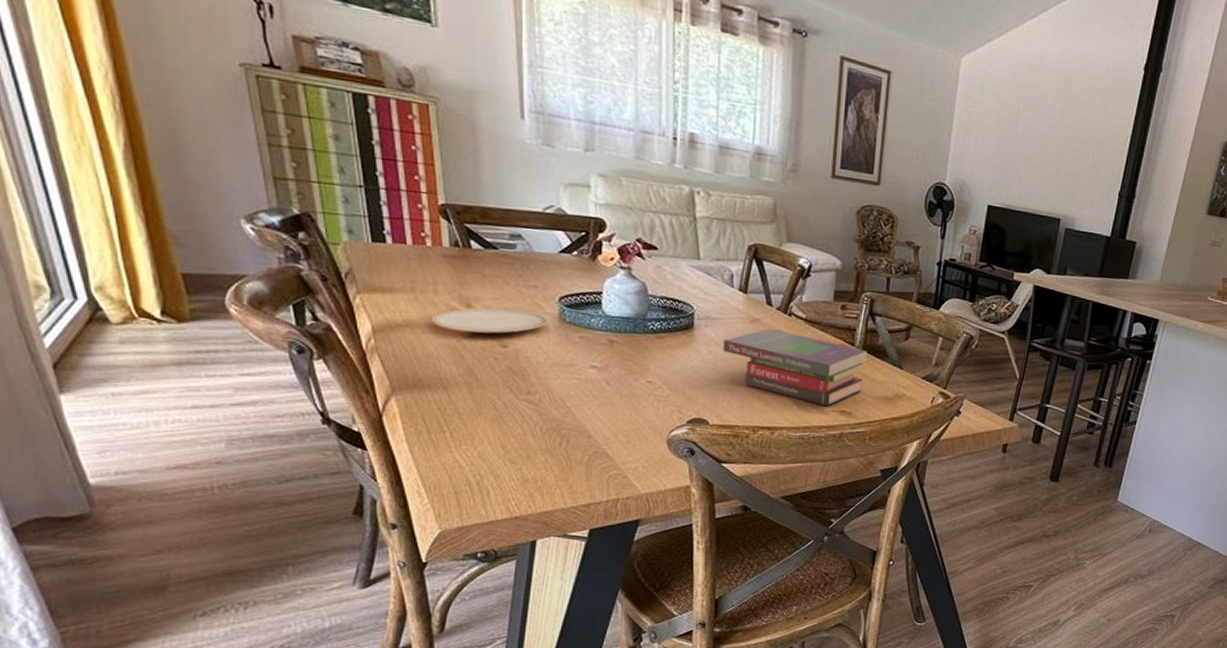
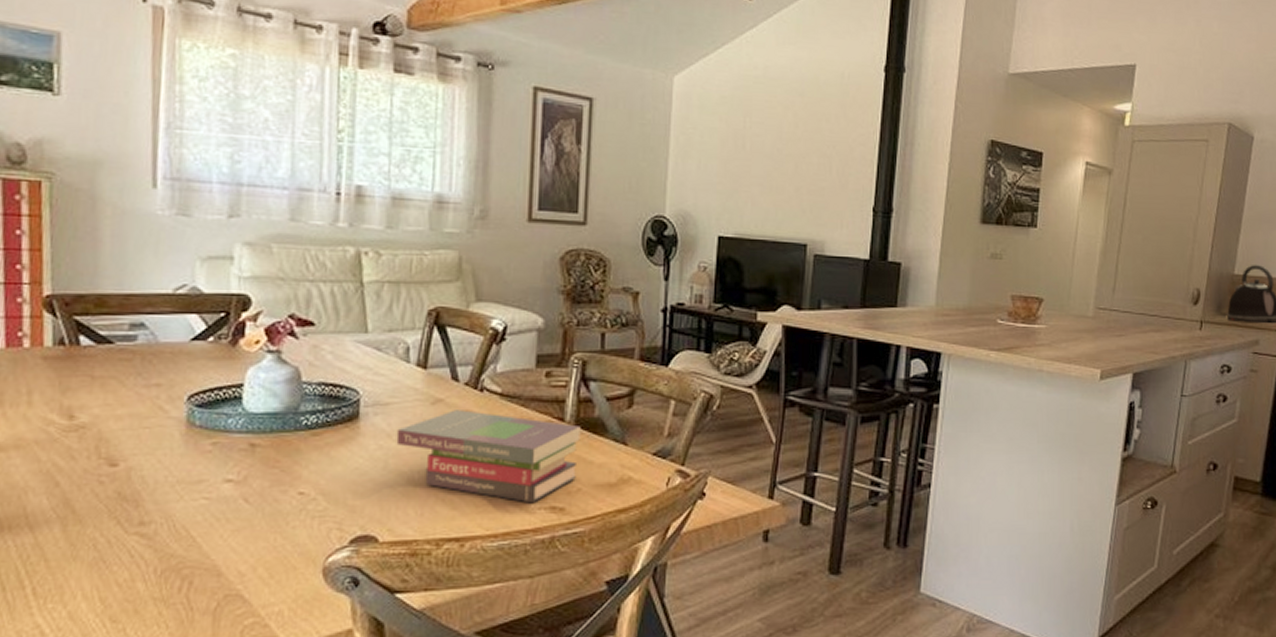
plate: present [431,308,547,334] -> none [21,416,171,452]

